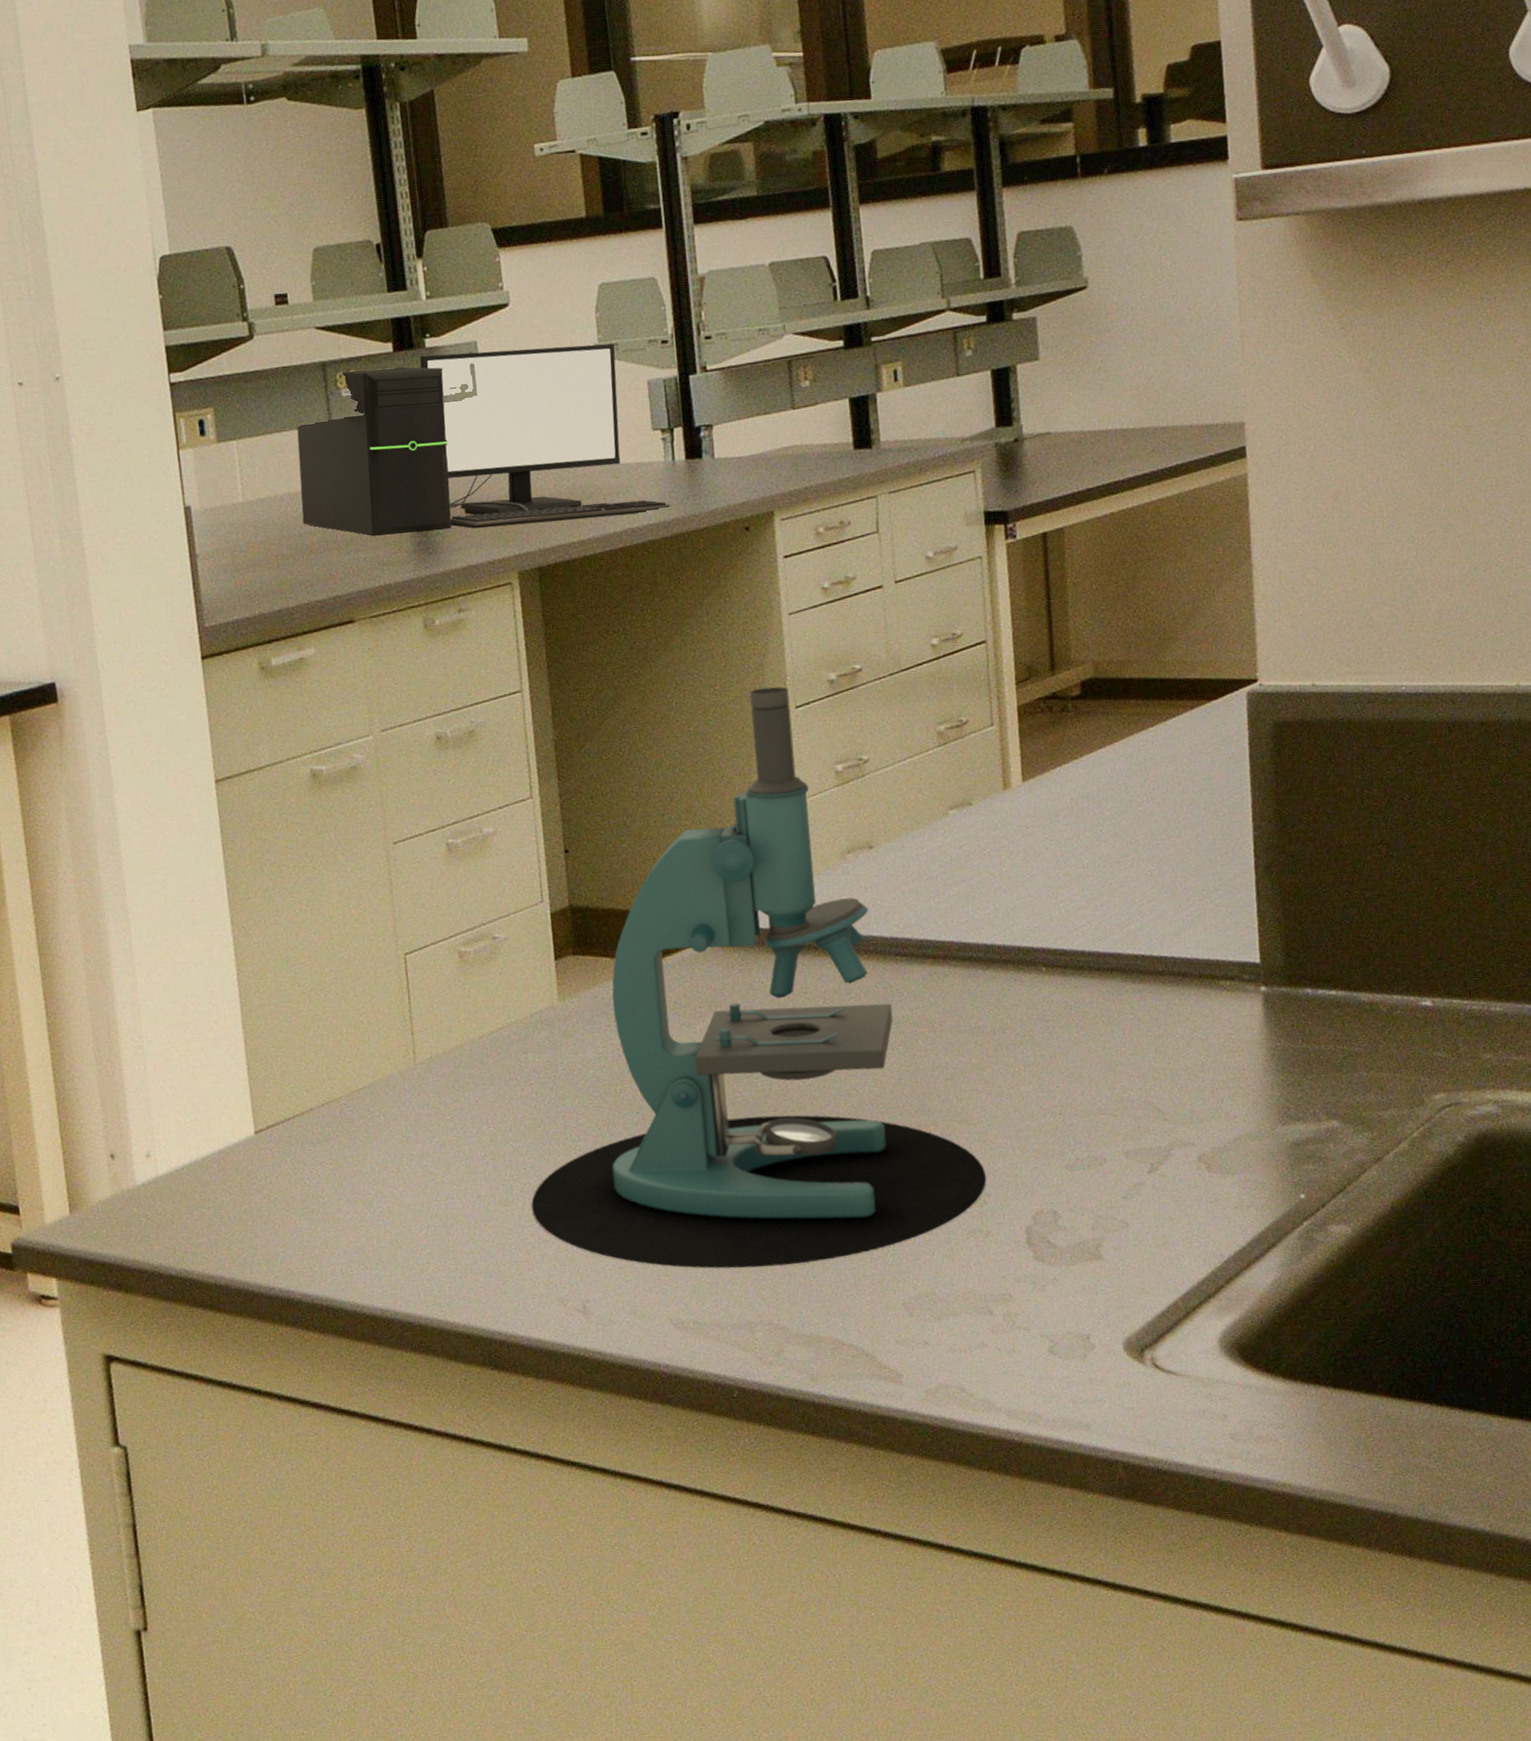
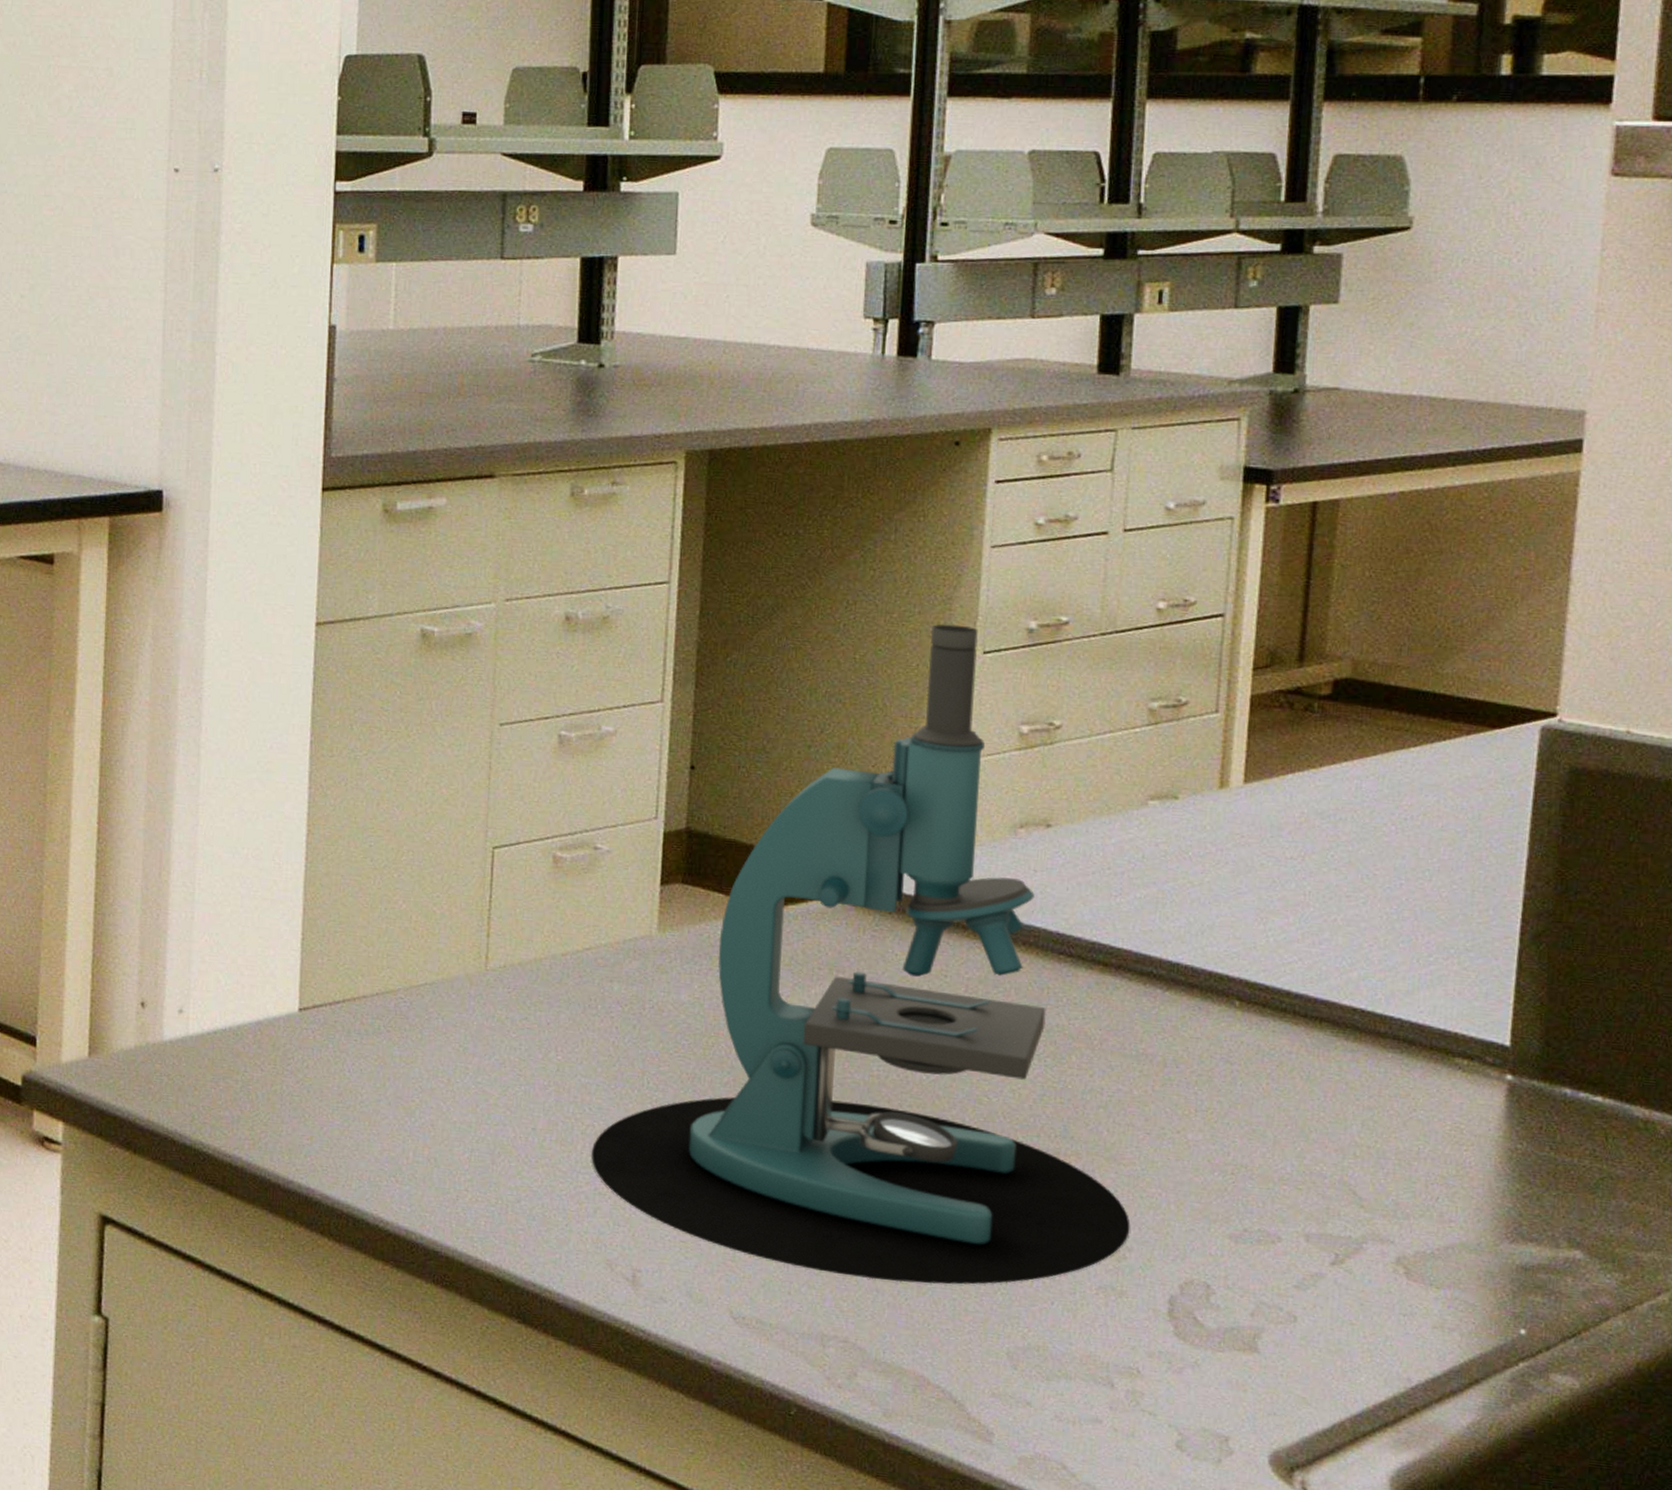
desktop computer: present [296,343,671,536] -> none [455,199,873,408]

